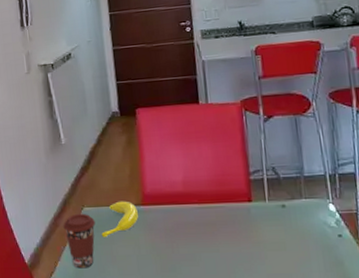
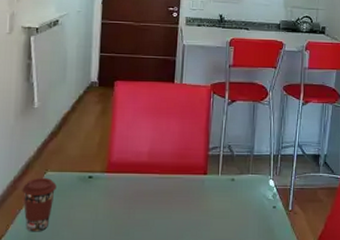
banana: present [101,201,139,238] -> none [61,167,102,202]

